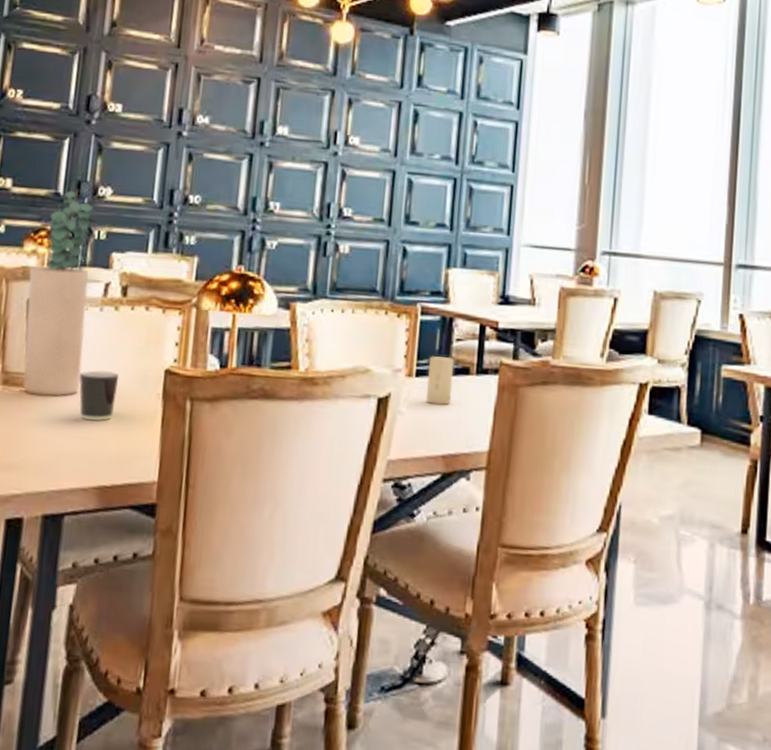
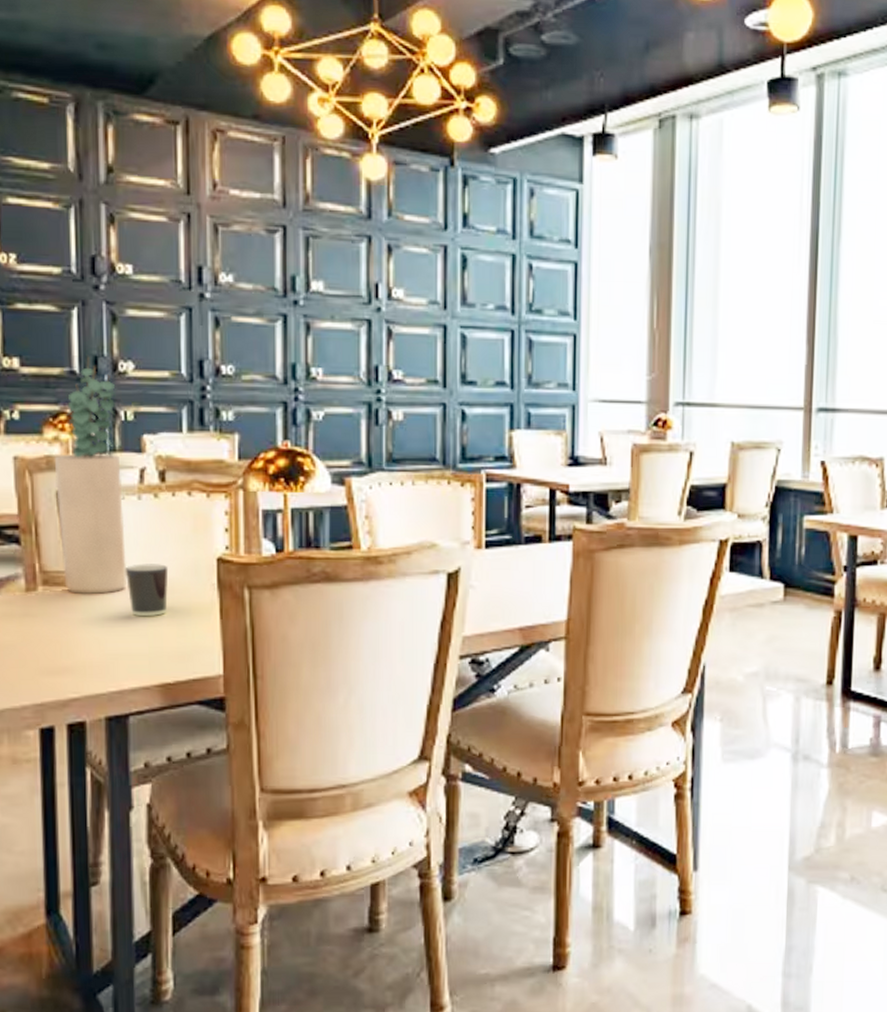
candle: present [426,356,455,406] -> none [498,525,525,577]

